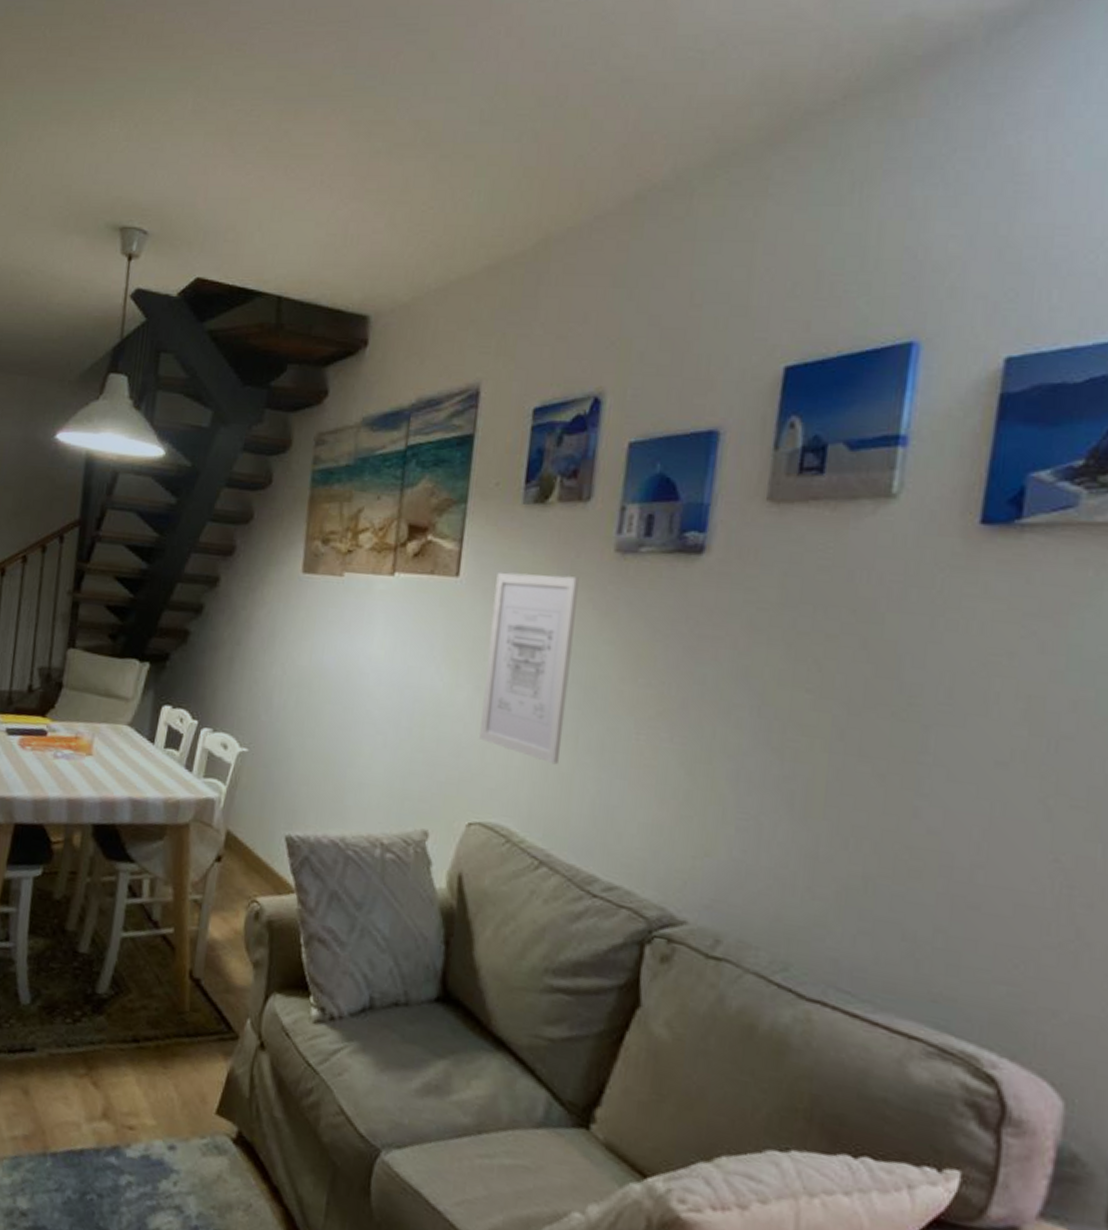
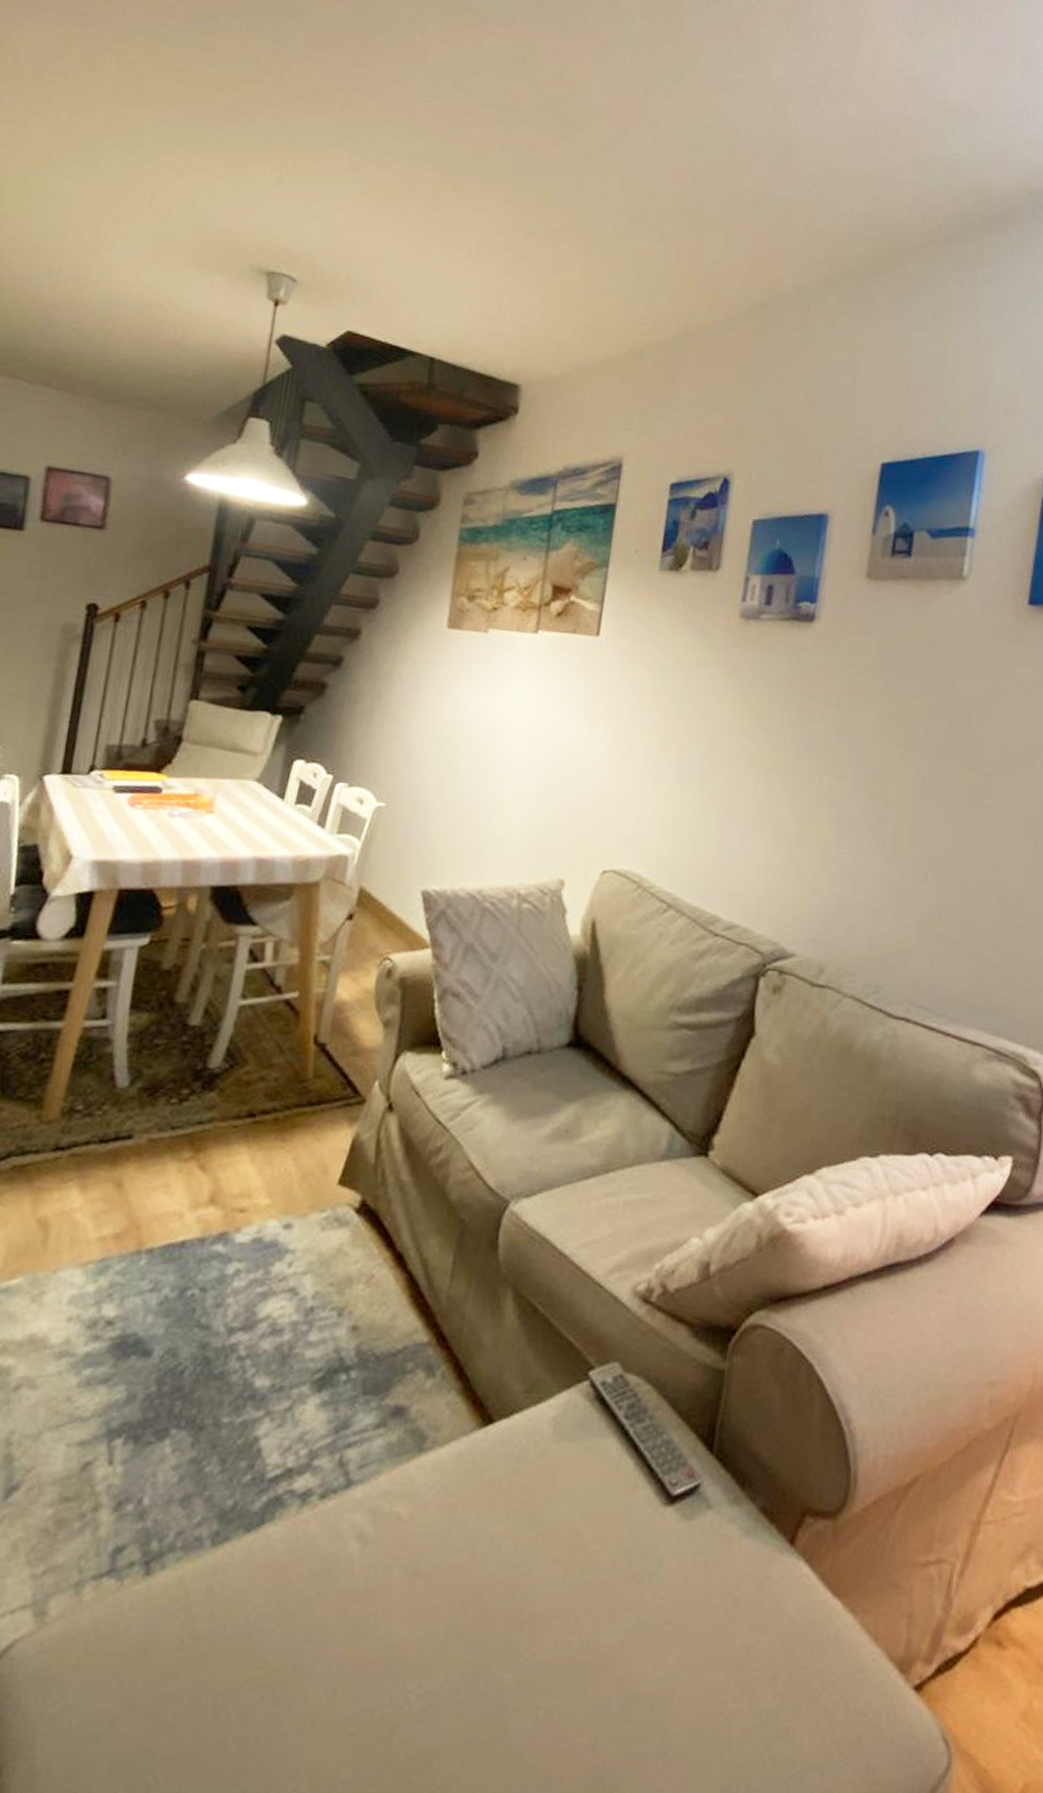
wall art: present [479,572,579,765] -> none [615,633,708,814]

